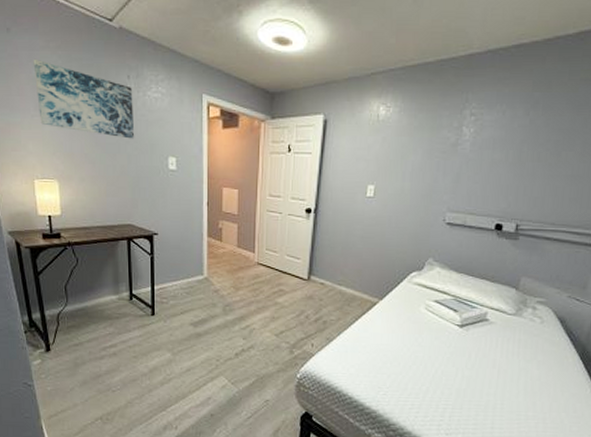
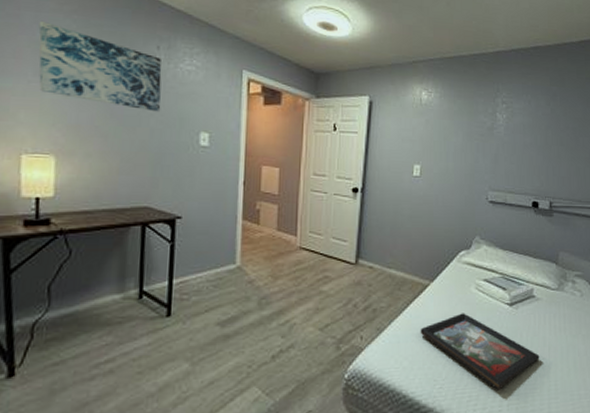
decorative tray: none [367,330,488,403] -> present [420,313,540,390]

